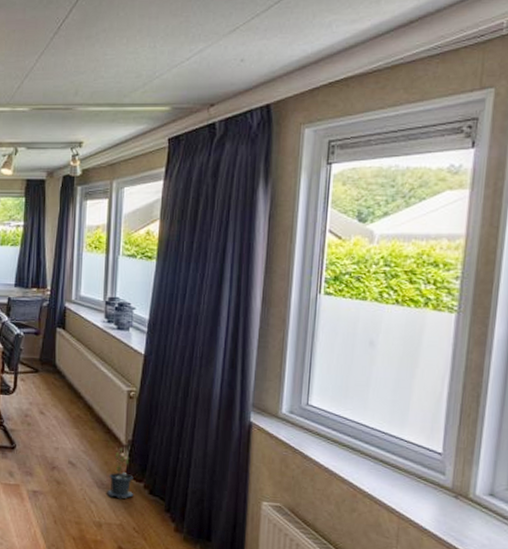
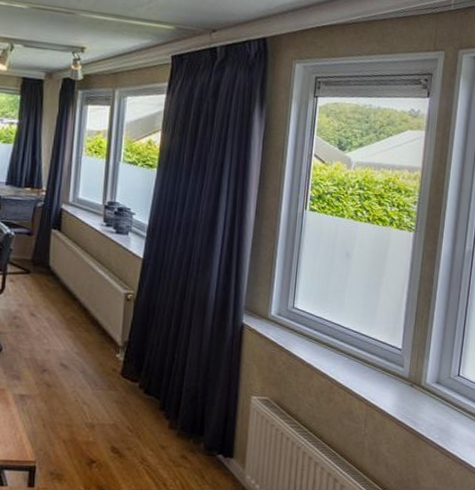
potted plant: present [107,448,134,499] -> none [101,349,129,400]

